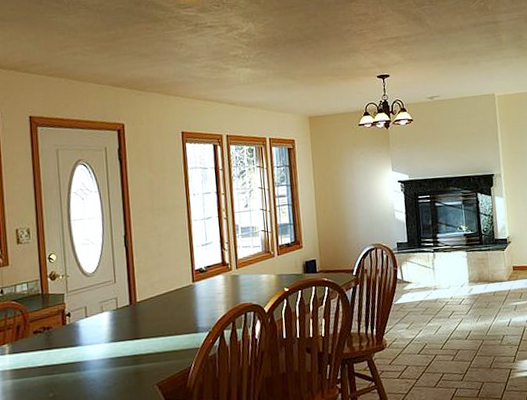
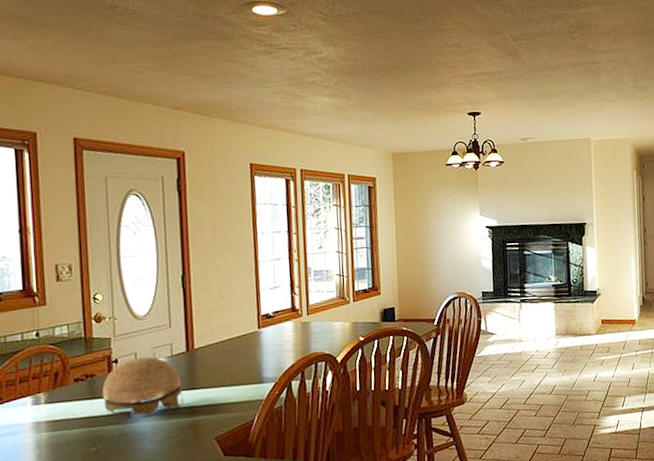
decorative bowl: none [58,310,128,367] -> present [102,357,183,419]

